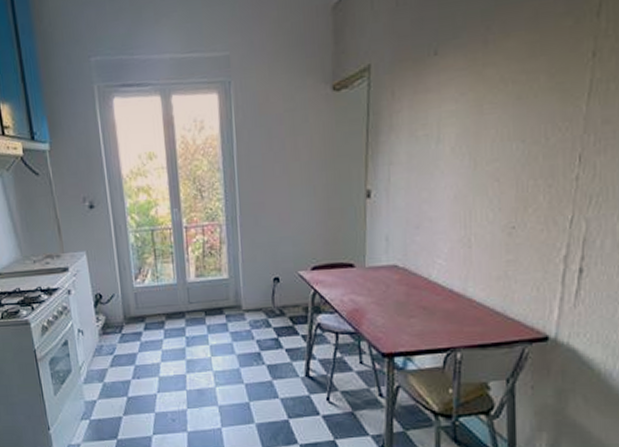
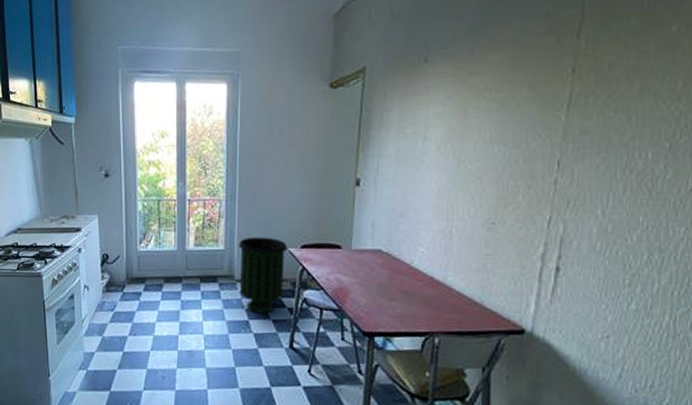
trash can: none [244,261,297,343] -> present [239,237,288,314]

